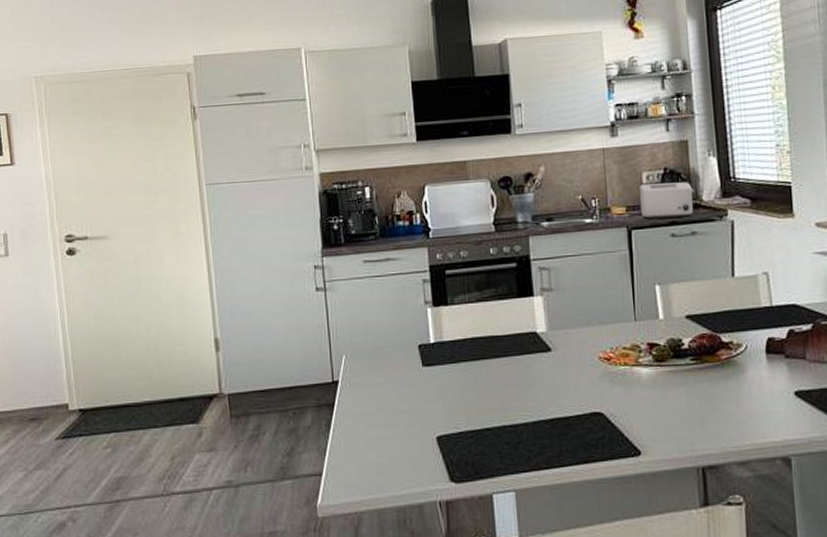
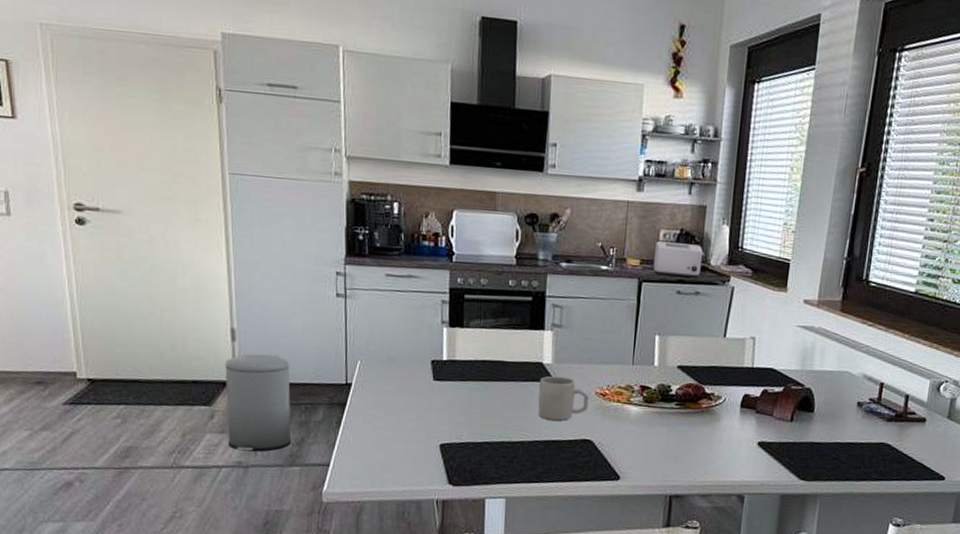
pedal bin: none [210,361,281,469] -> present [225,353,292,452]
mug: none [535,344,593,395] -> present [537,375,589,421]

